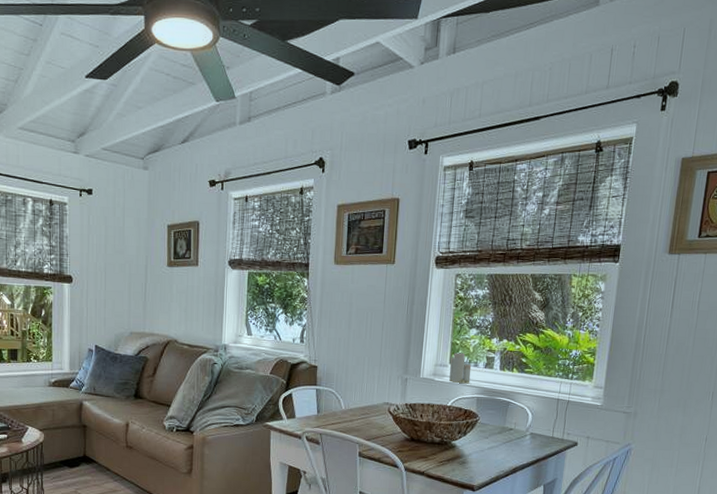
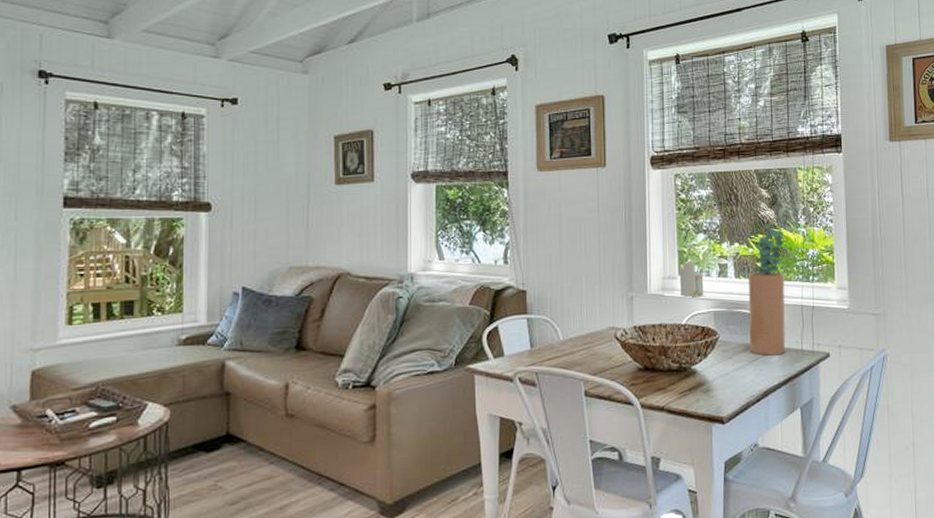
vase: none [505,317,551,441] -> present [748,216,786,357]

